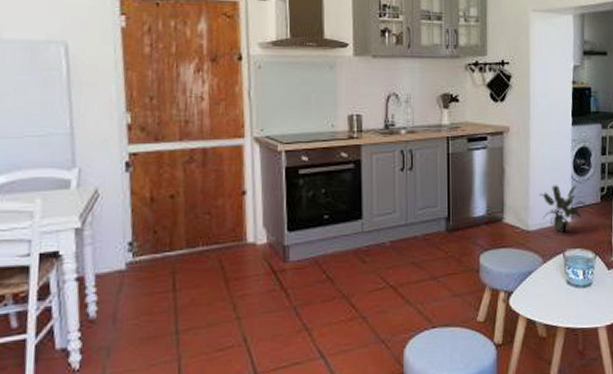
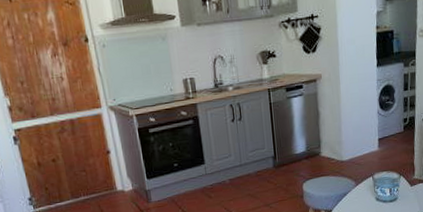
potted plant: present [538,185,586,233] -> none [349,119,391,160]

